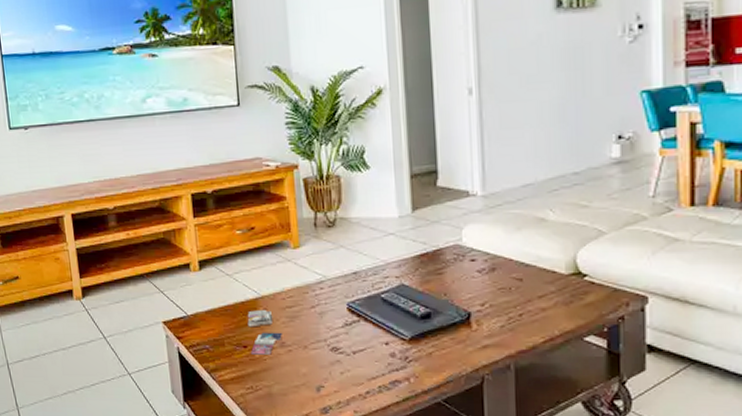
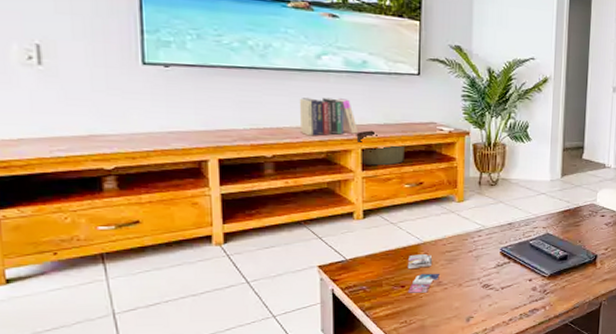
books: none [131,141,187,185] -> present [299,97,359,136]
basket: none [184,173,233,212] -> present [356,130,406,166]

